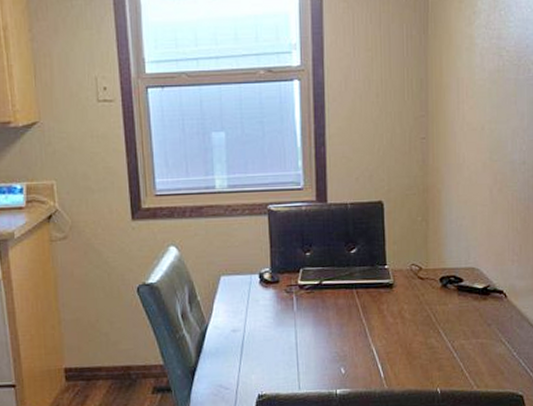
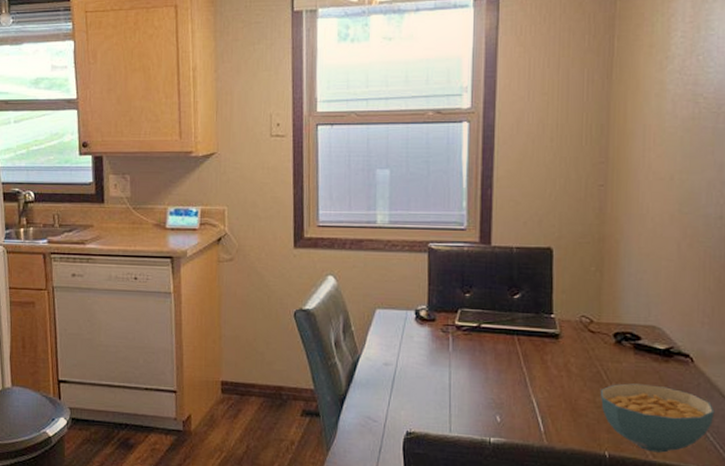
cereal bowl: none [431,322,525,383] -> present [601,383,715,453]

